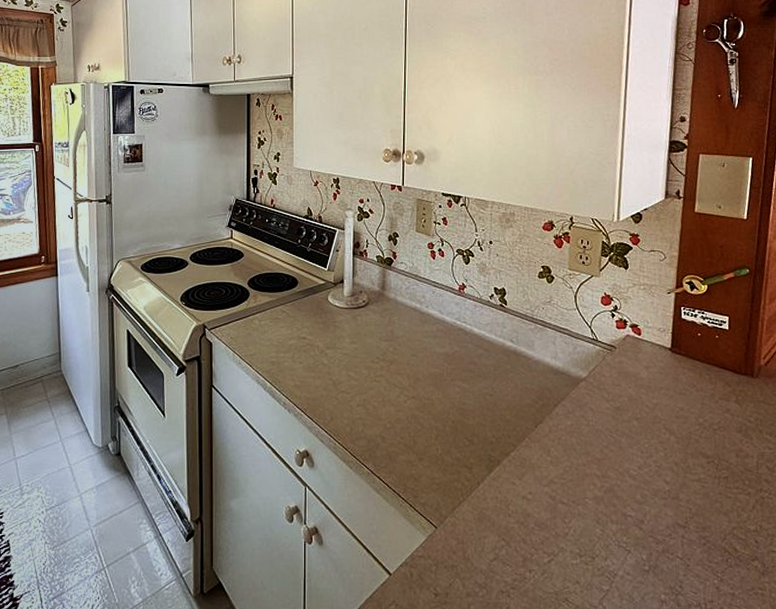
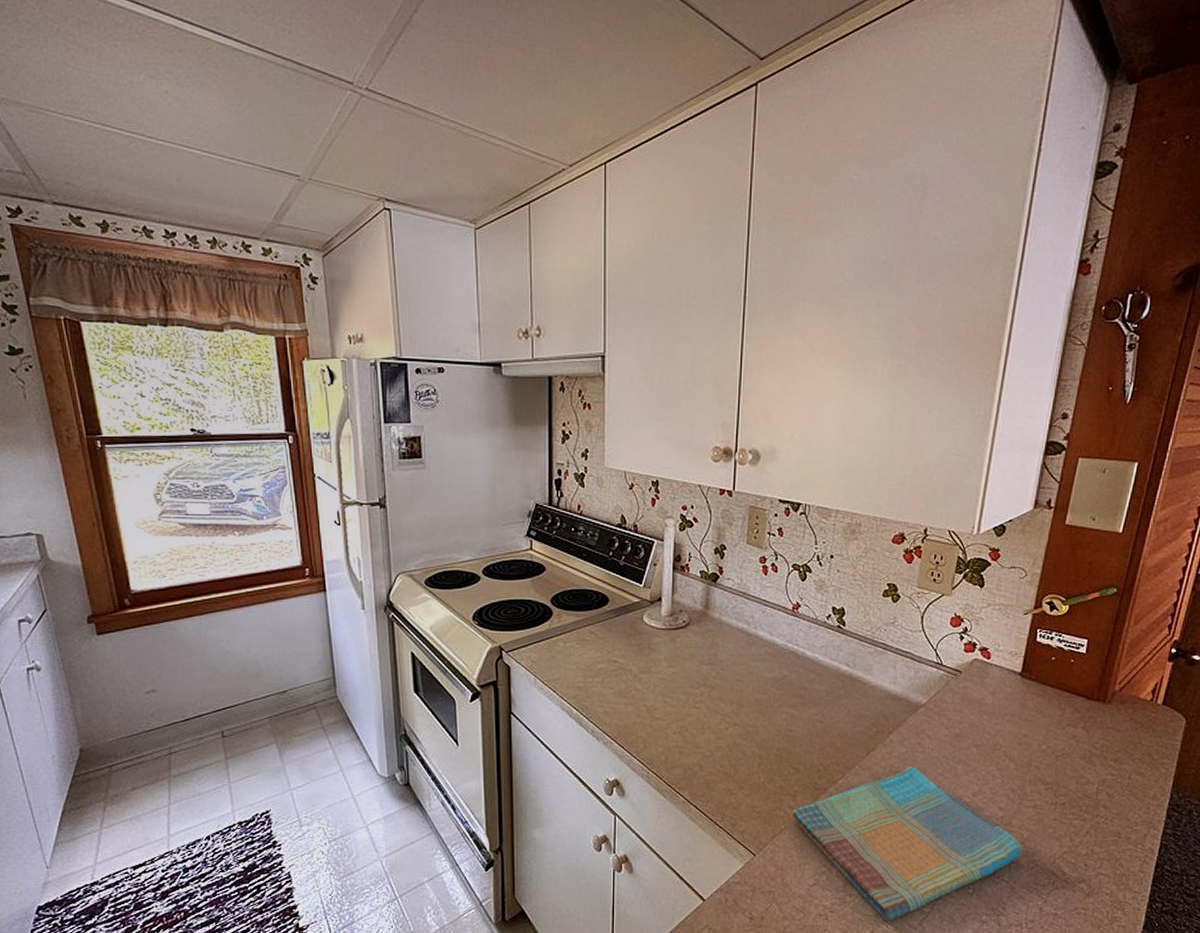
dish towel: none [470,439,693,600] -> present [793,766,1023,922]

